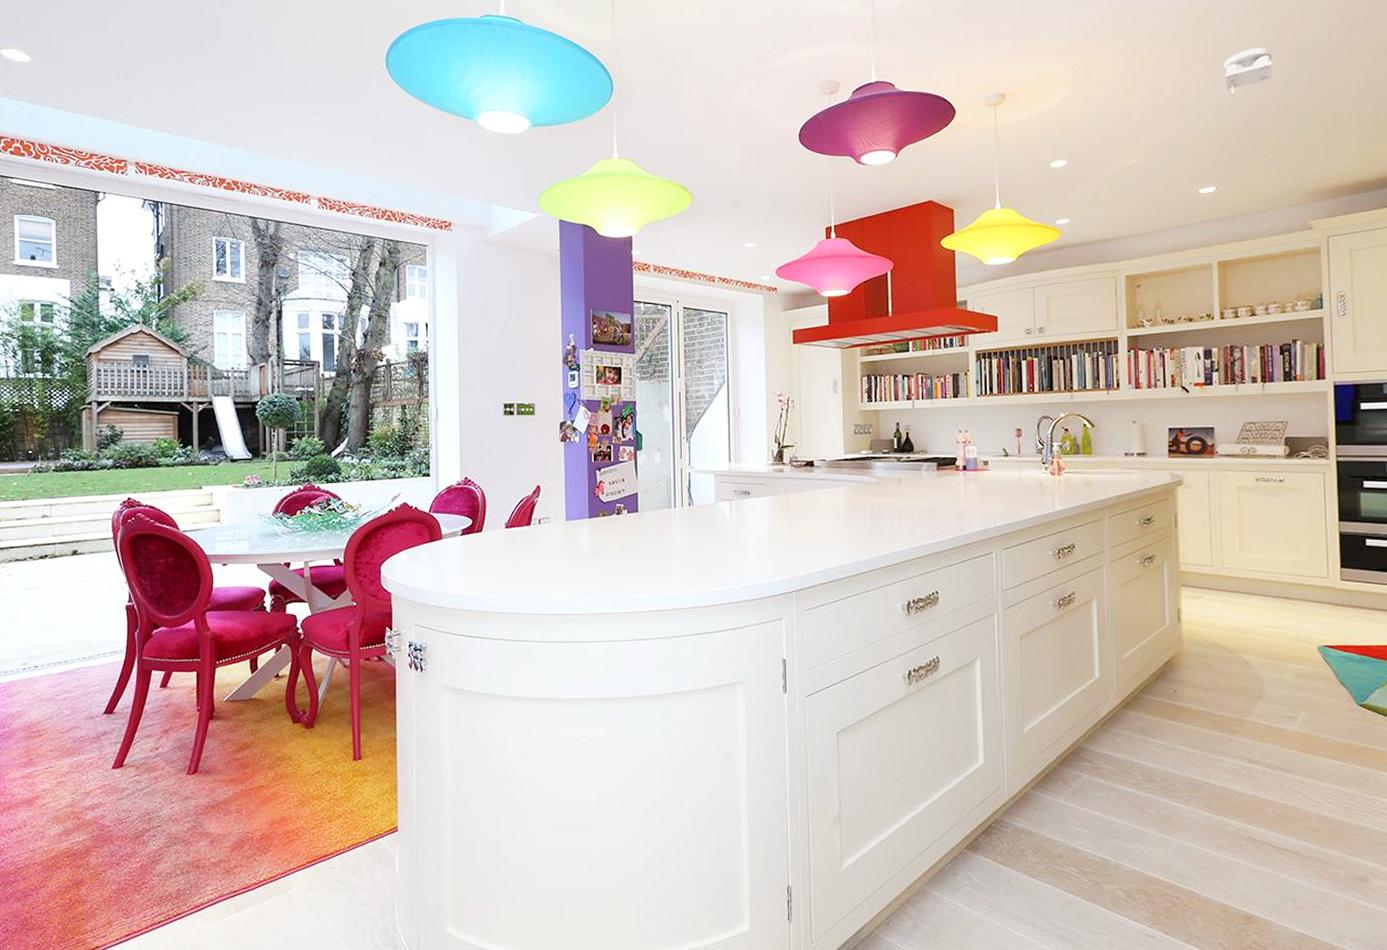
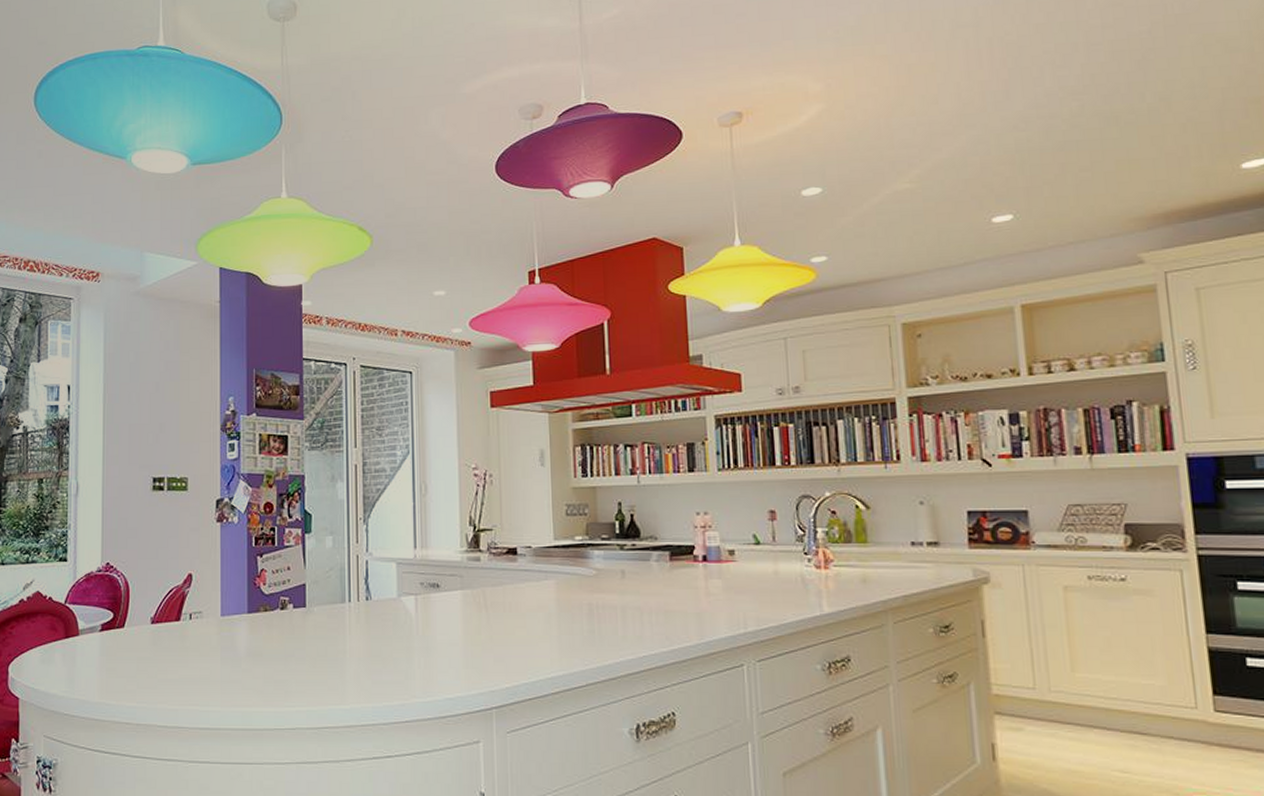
smoke detector: present [1224,47,1273,97] -> none [1015,48,1079,107]

